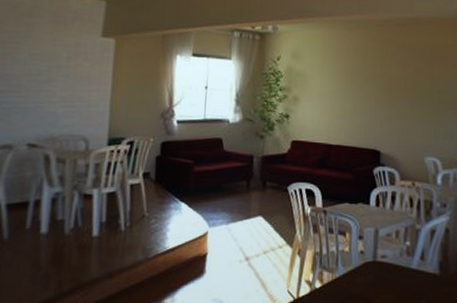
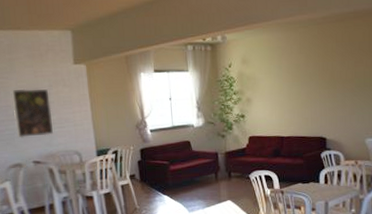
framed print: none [16,57,66,115] -> present [11,88,54,138]

